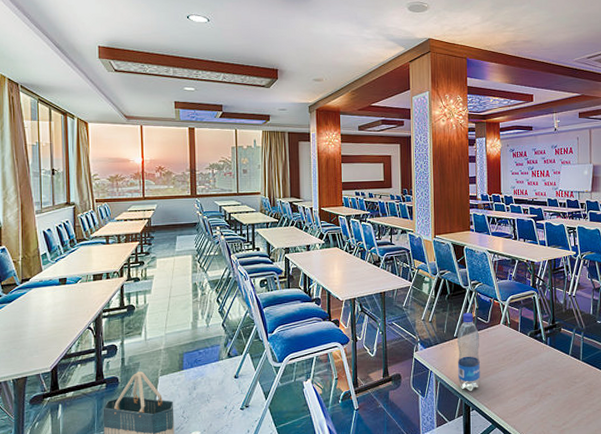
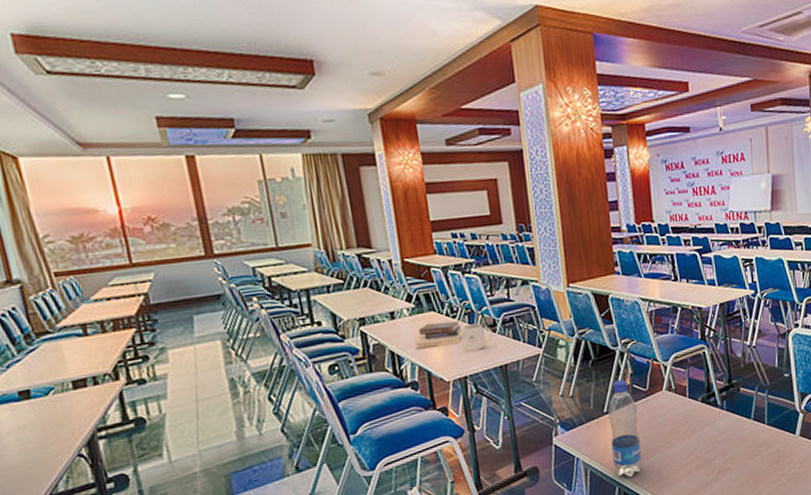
books: none [321,255,355,274] -> present [414,321,462,349]
mug: none [355,259,378,279] -> present [462,323,494,351]

